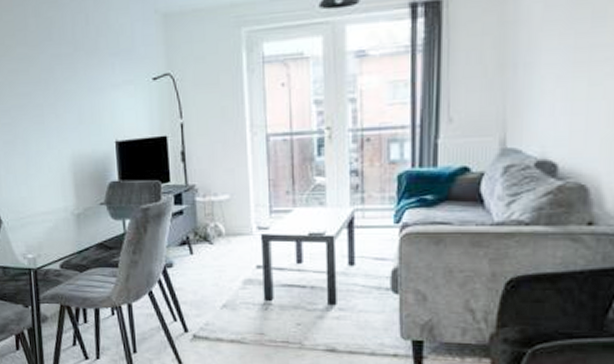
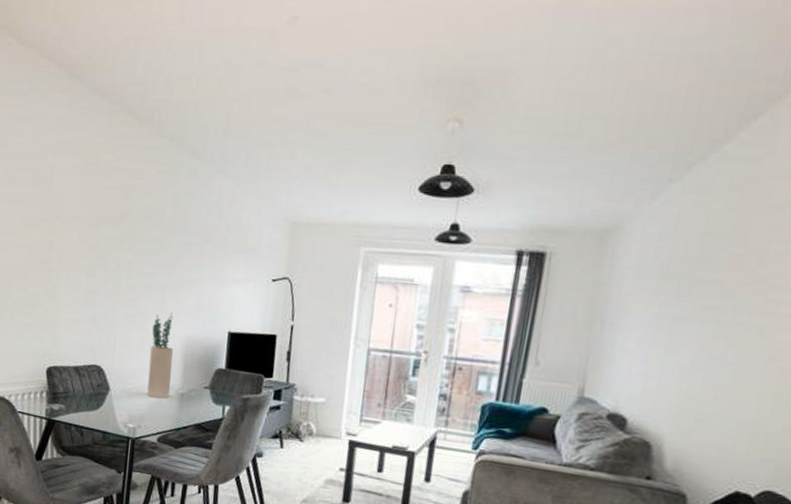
vase: none [35,131,66,224] -> present [147,312,173,399]

